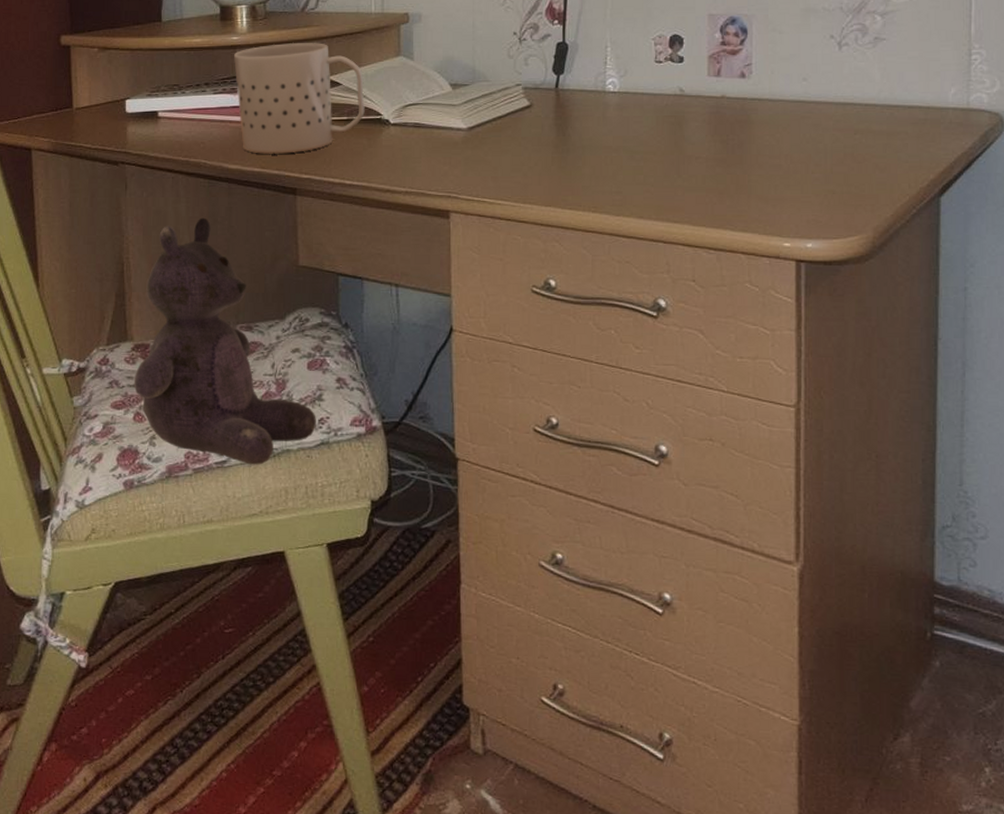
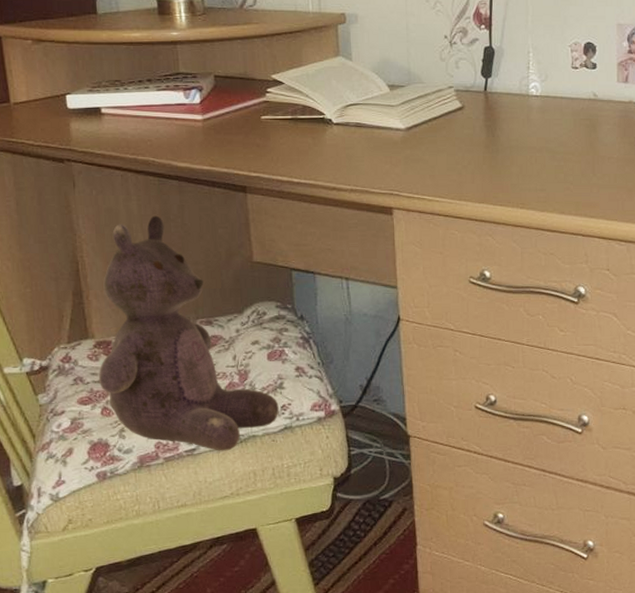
mug: present [233,43,365,154] -> none [174,40,308,152]

